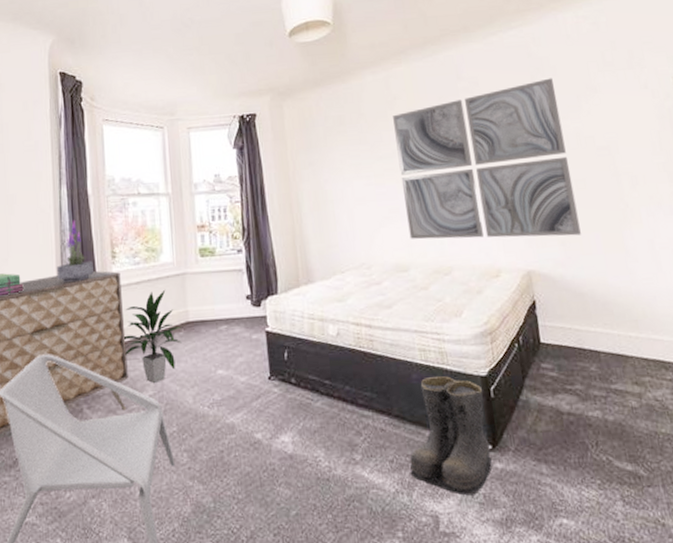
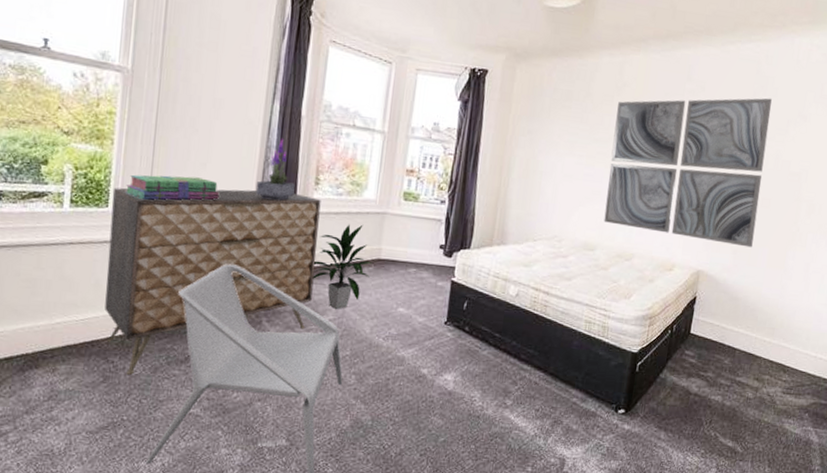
boots: present [409,376,495,496] -> none [550,346,630,447]

